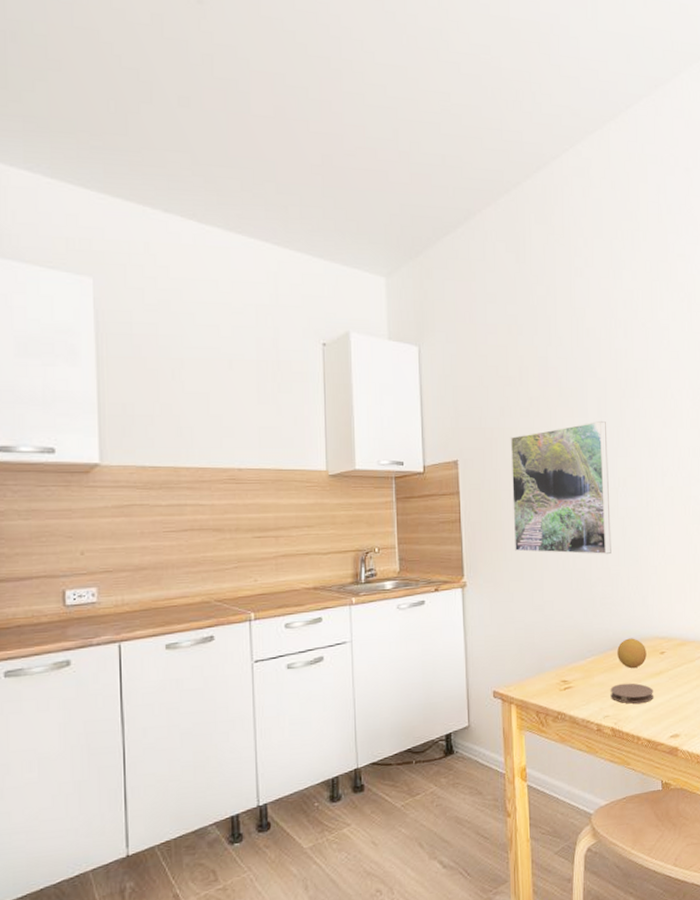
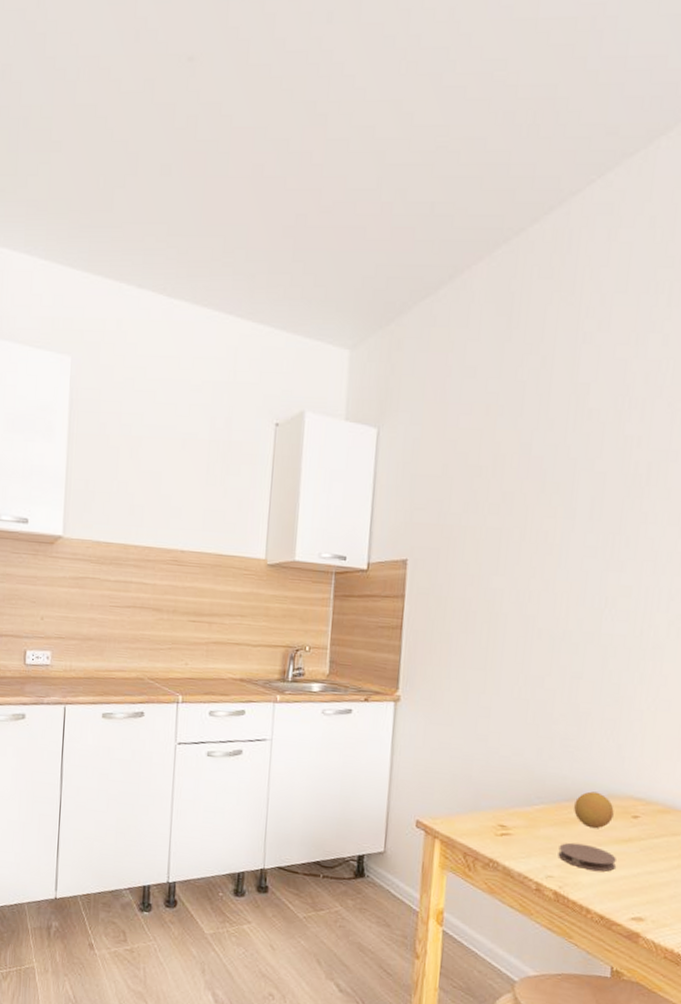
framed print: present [510,420,611,555] -> none [461,524,599,689]

